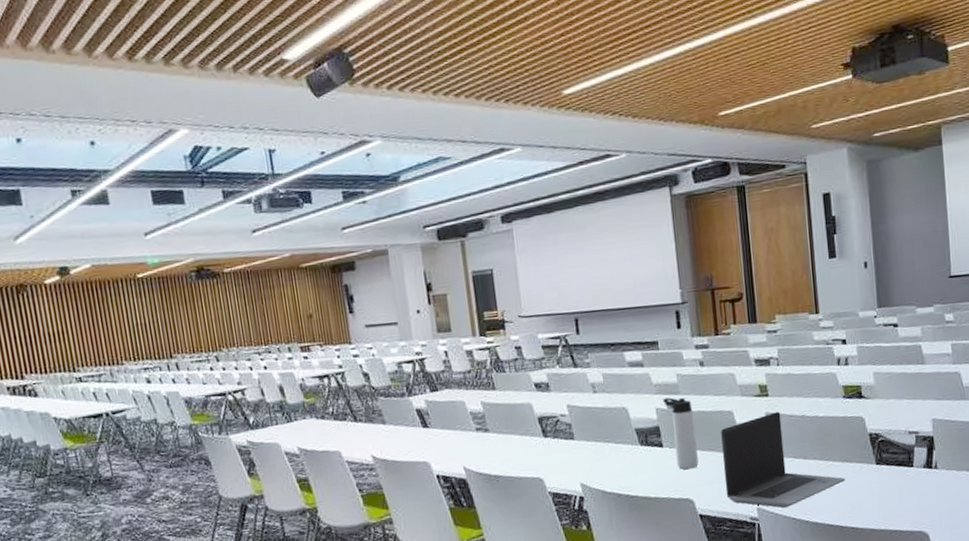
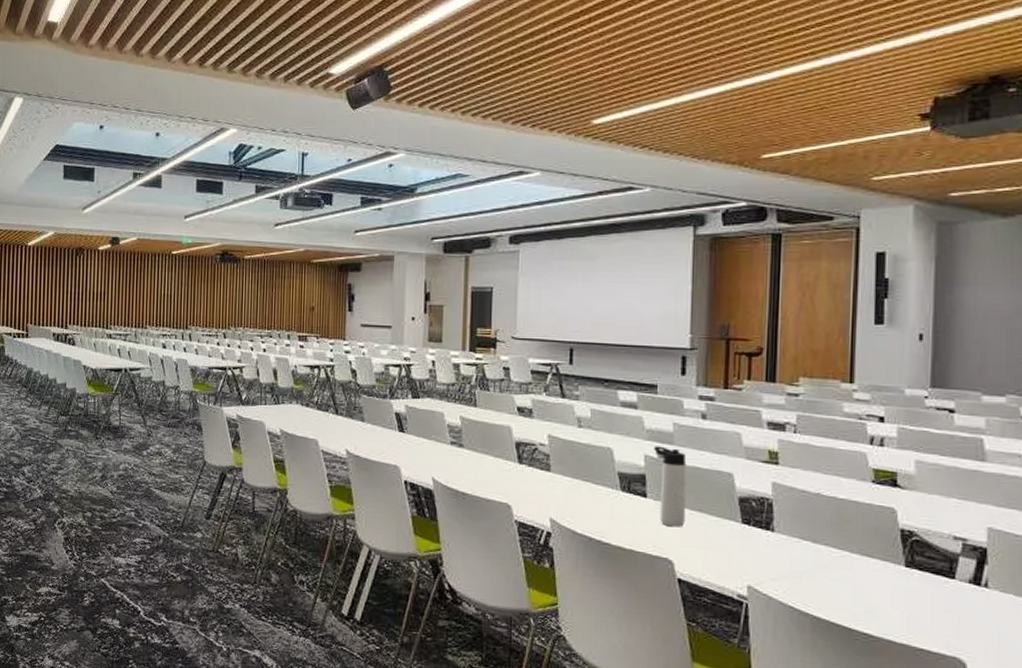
laptop computer: present [721,412,846,509] -> none [712,483,863,594]

